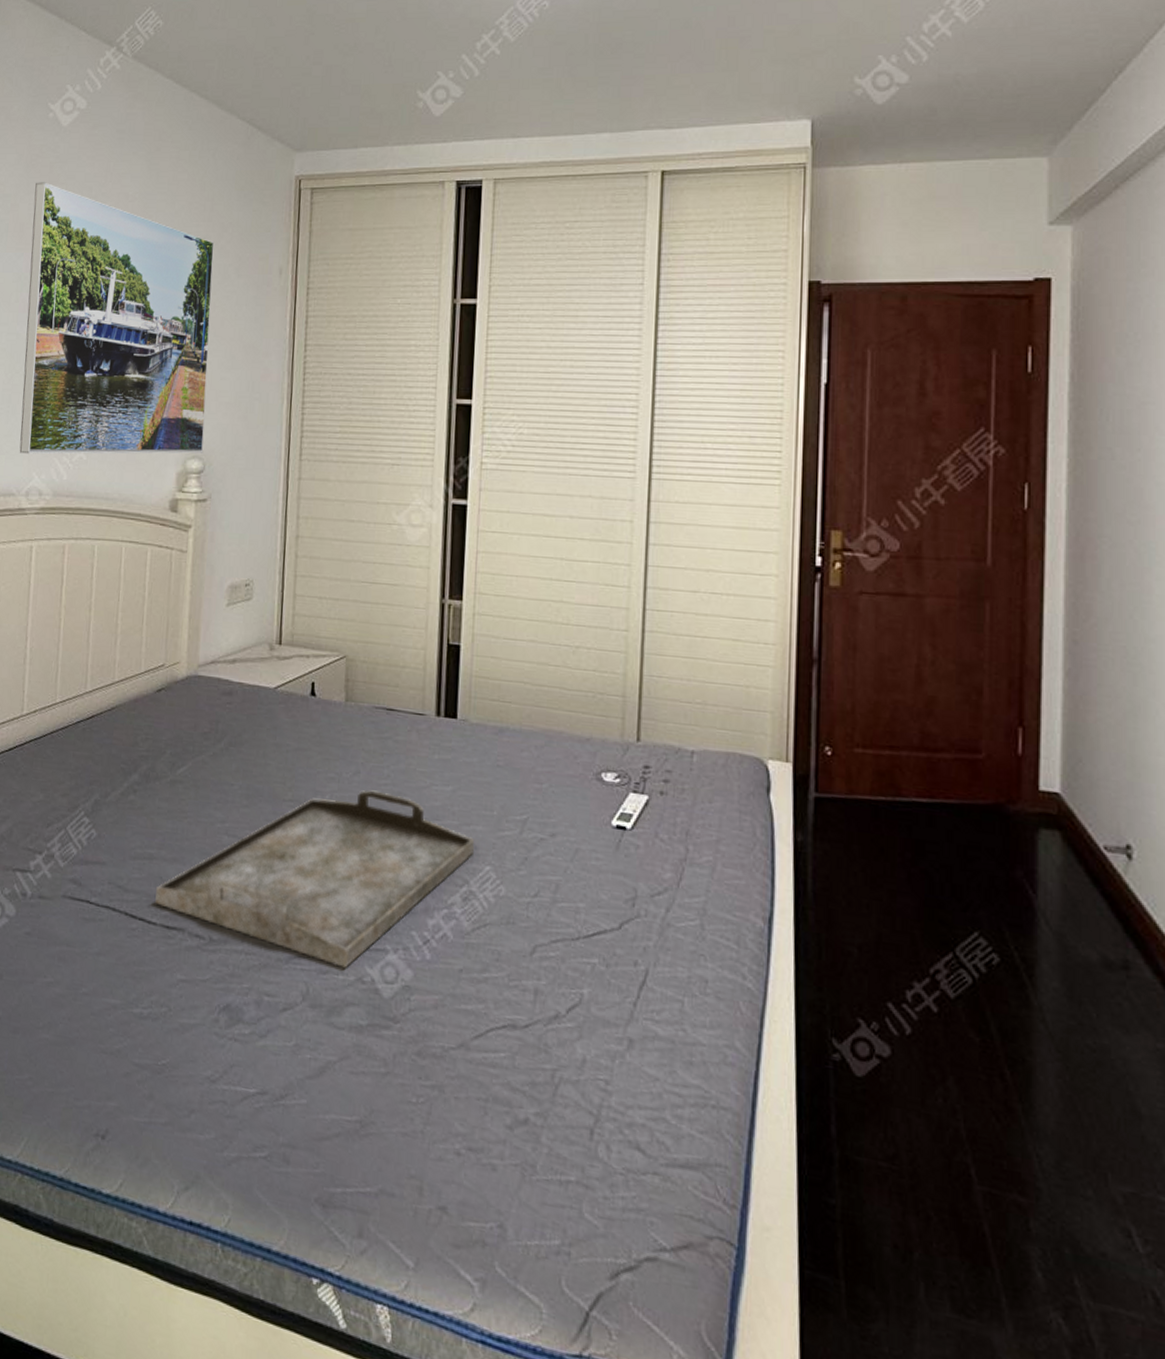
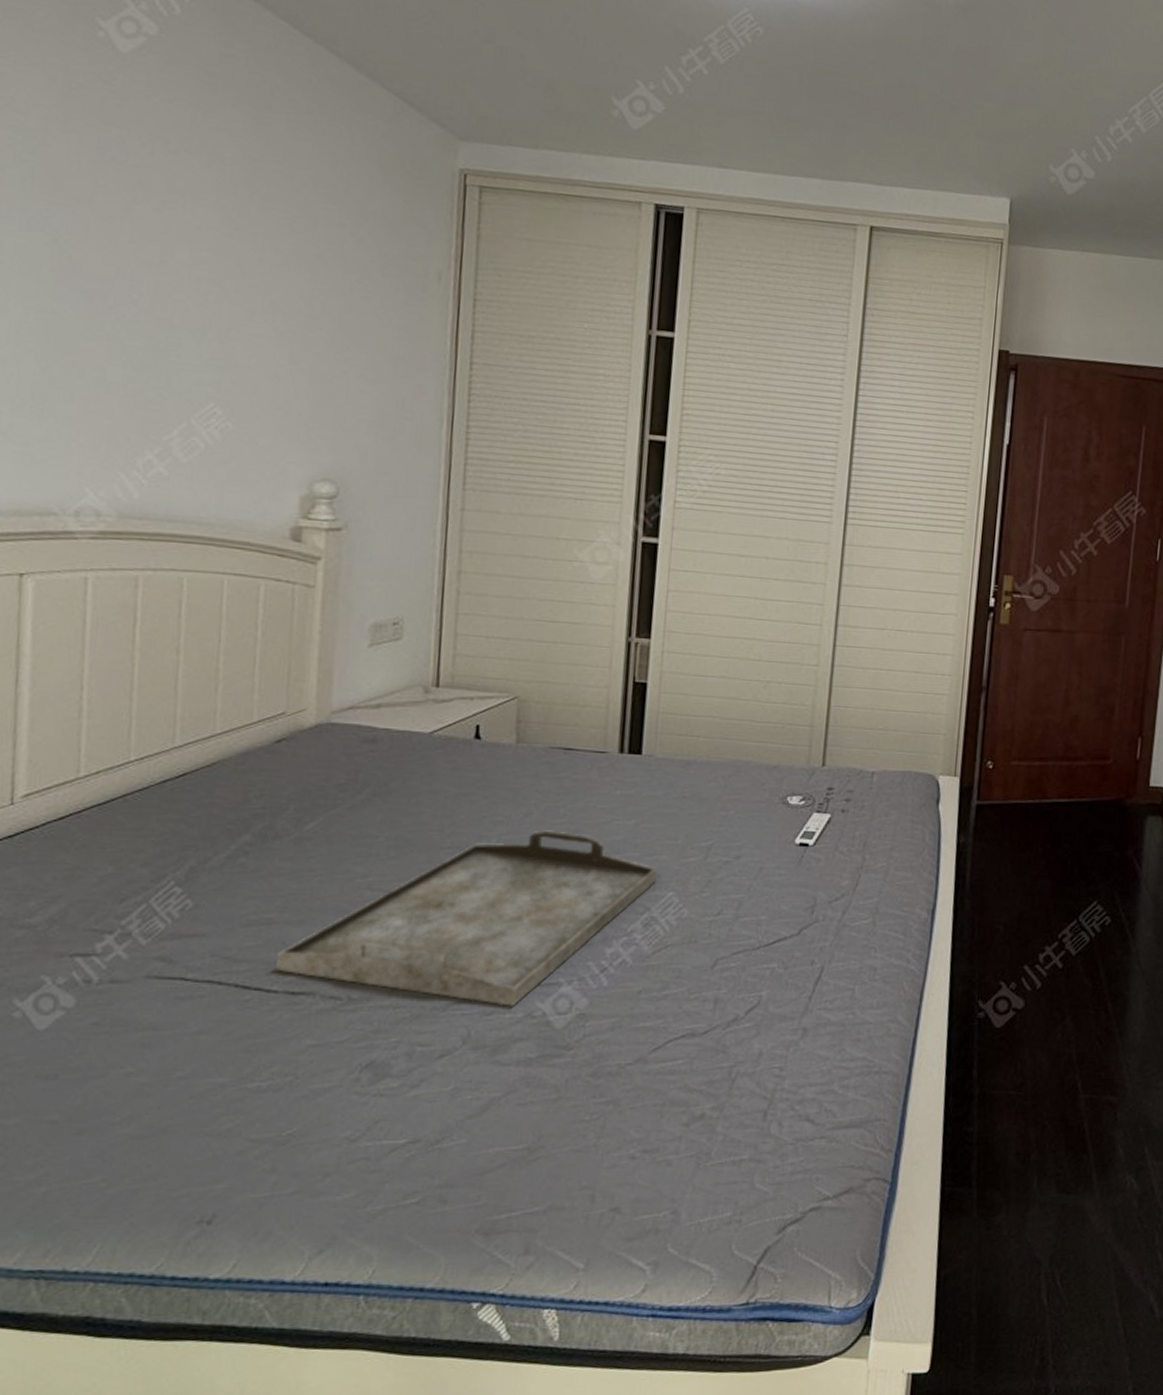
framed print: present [19,182,215,455] -> none [62,119,351,476]

